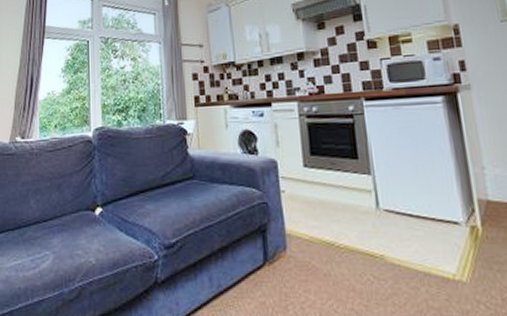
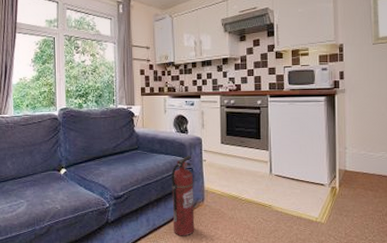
fire extinguisher: none [239,185,277,303] -> present [171,156,195,236]

